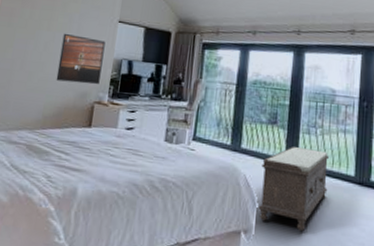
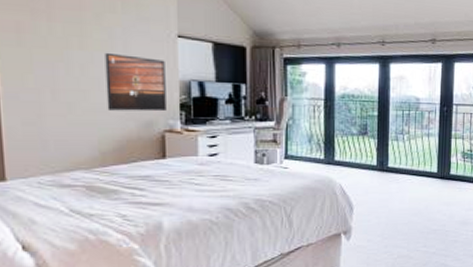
bench: present [258,147,330,231] -> none [355,154,416,223]

